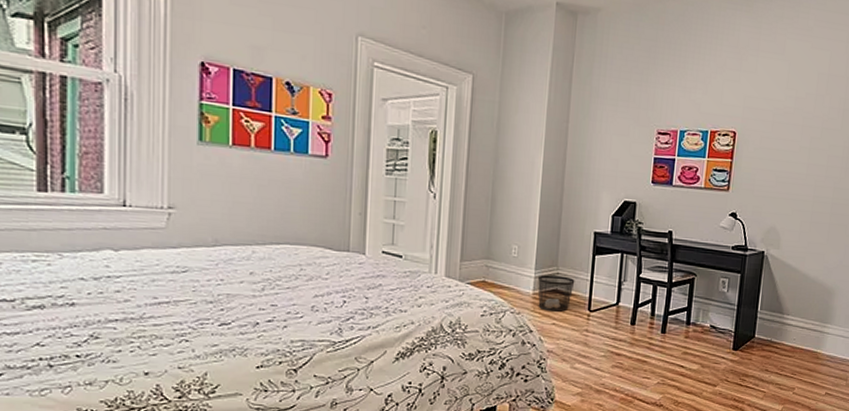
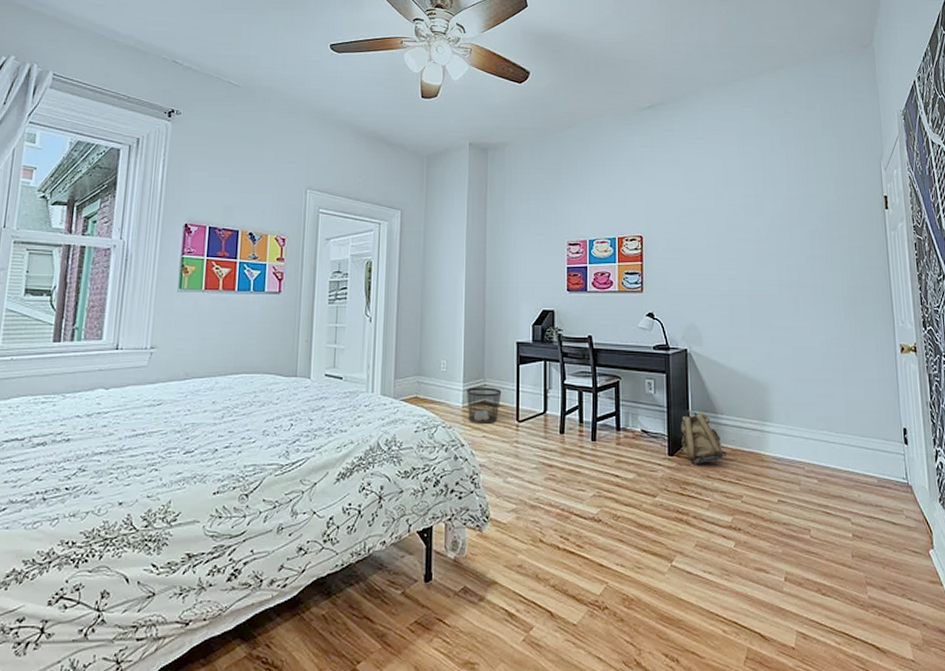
backpack: none [746,309,787,359] -> present [681,409,728,465]

